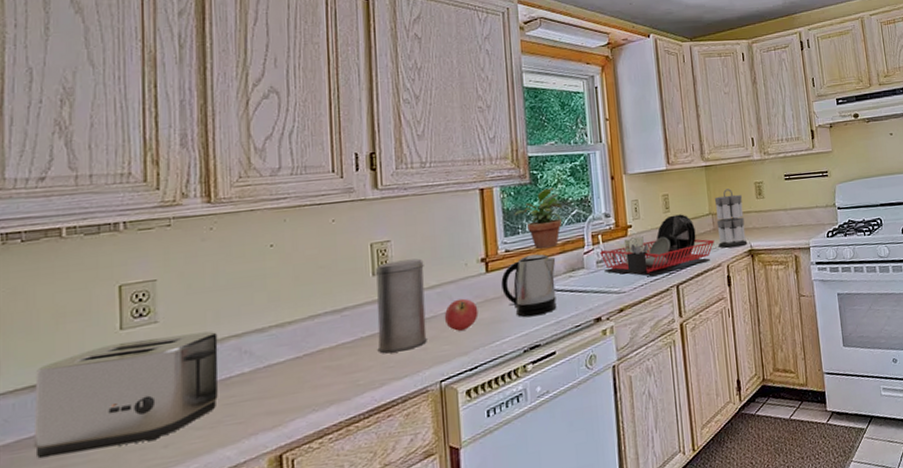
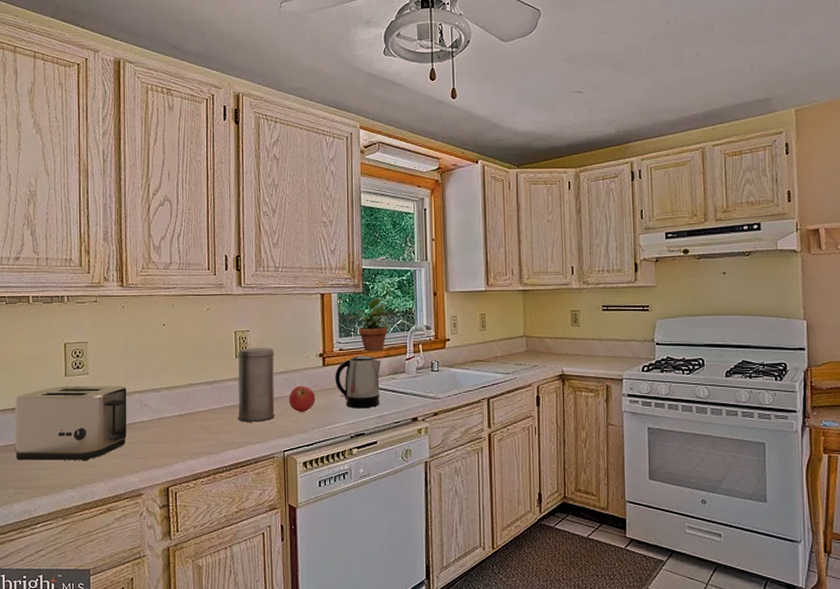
dish rack: present [600,214,715,277] -> none [420,333,527,388]
spice rack: present [714,188,748,248] -> none [529,314,559,371]

